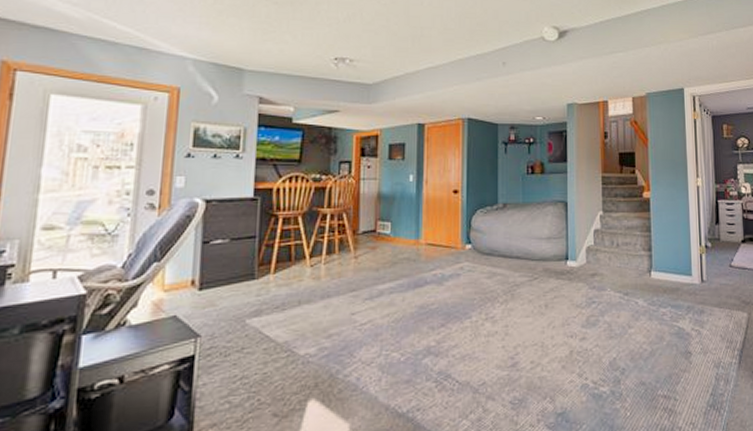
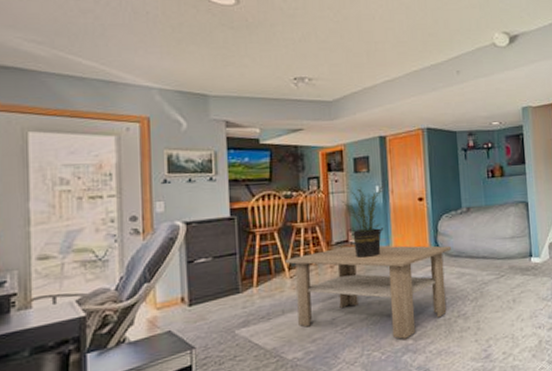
coffee table: none [306,236,485,340] -> present [285,245,452,339]
potted plant: none [372,170,422,251] -> present [341,182,387,259]

